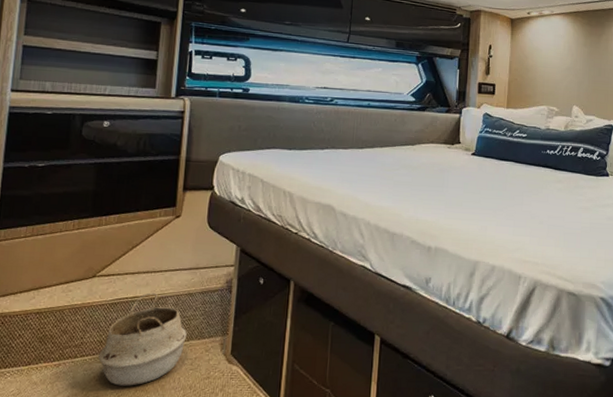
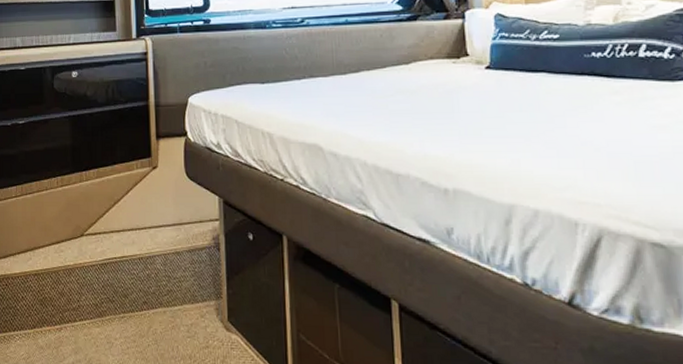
woven basket: present [98,292,187,386] -> none [96,251,179,354]

